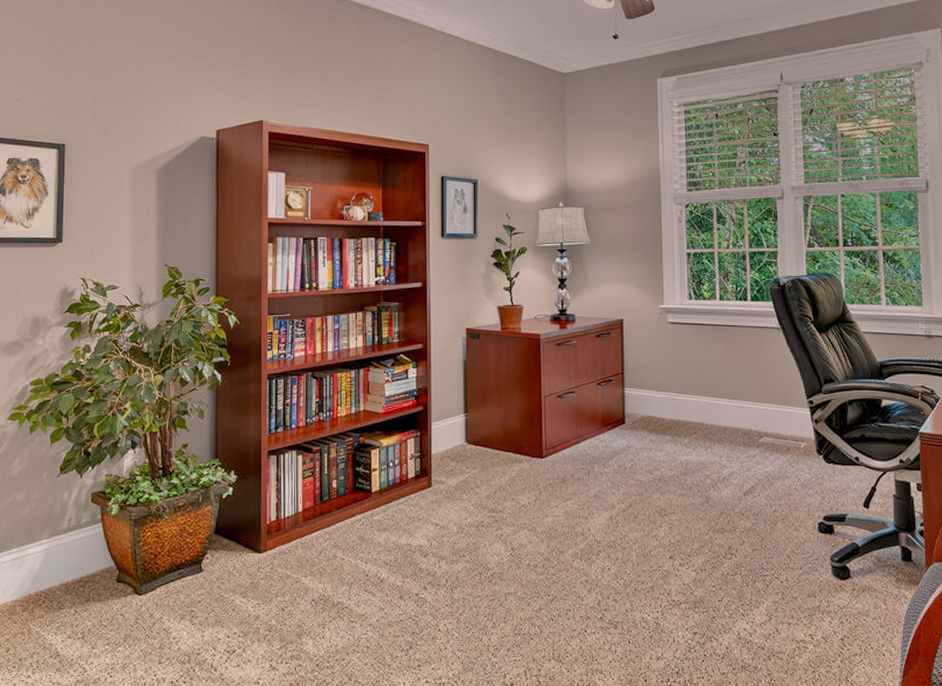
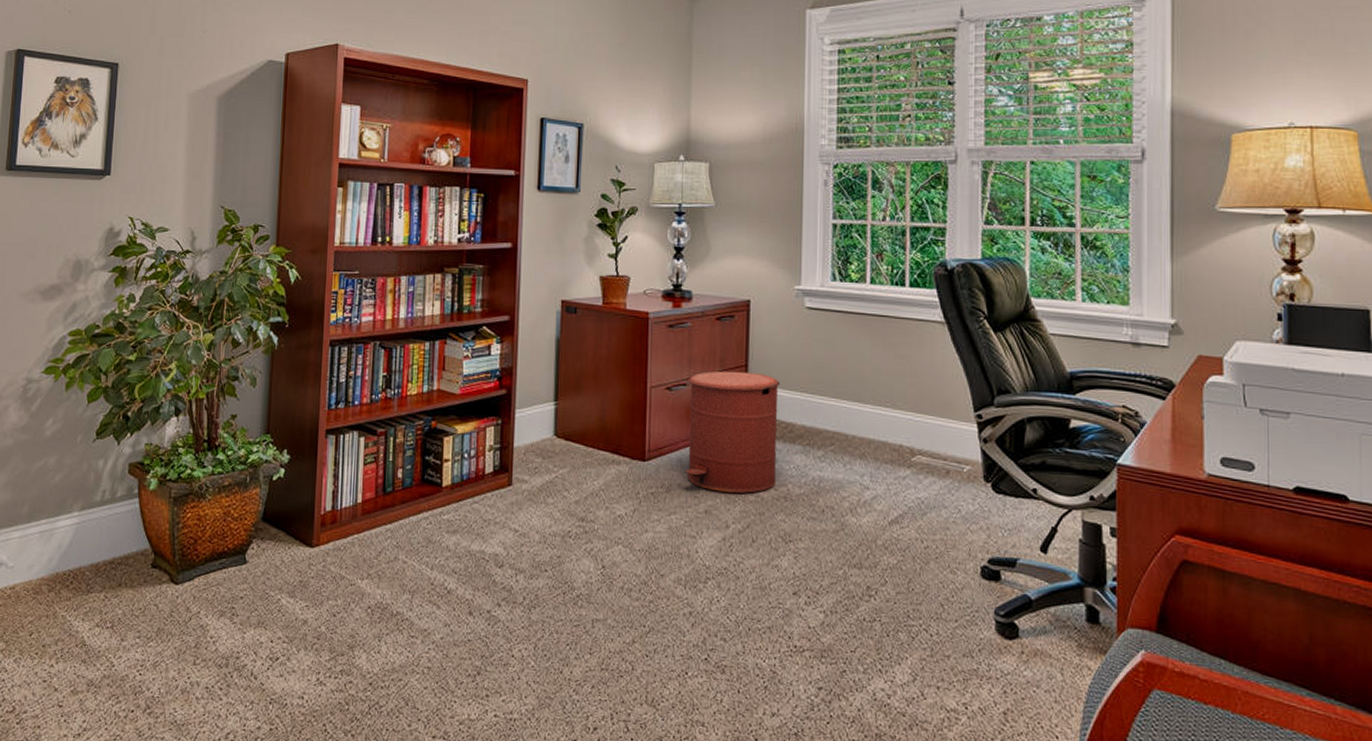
trash can: none [575,378,652,479] -> present [685,371,780,493]

